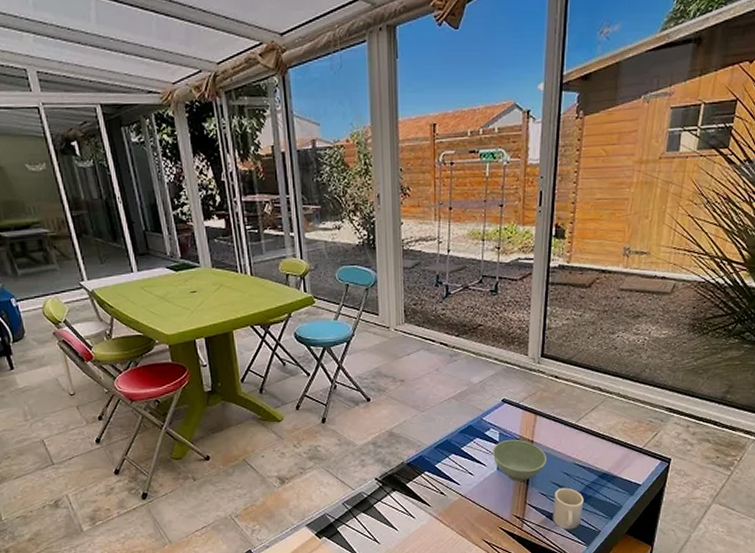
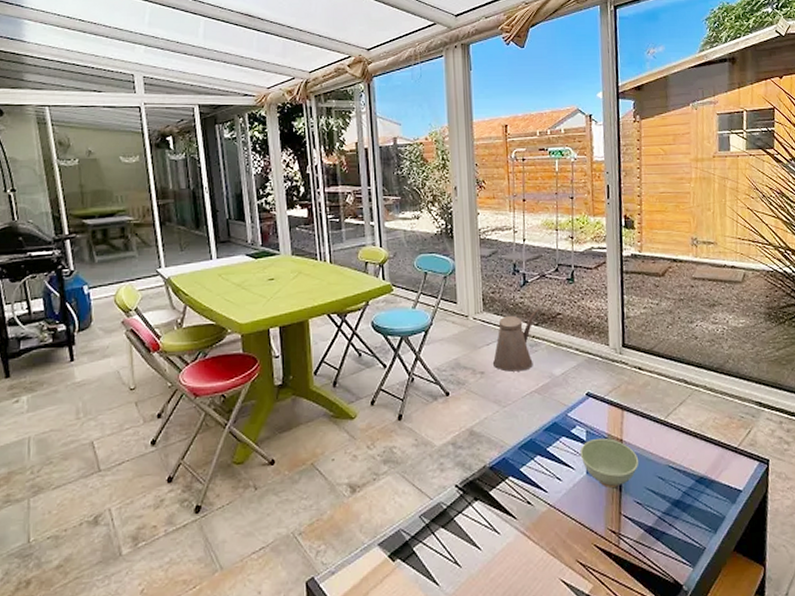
watering can: none [413,318,462,380] -> present [493,307,541,372]
cup: present [552,487,584,531] -> none [650,494,684,548]

